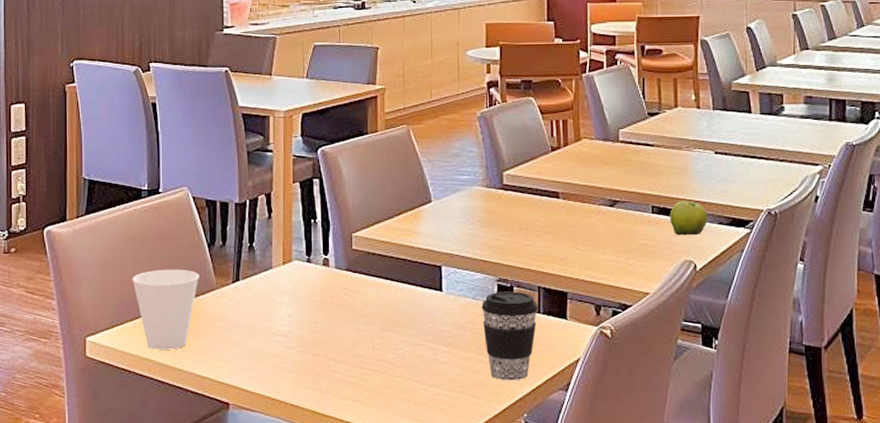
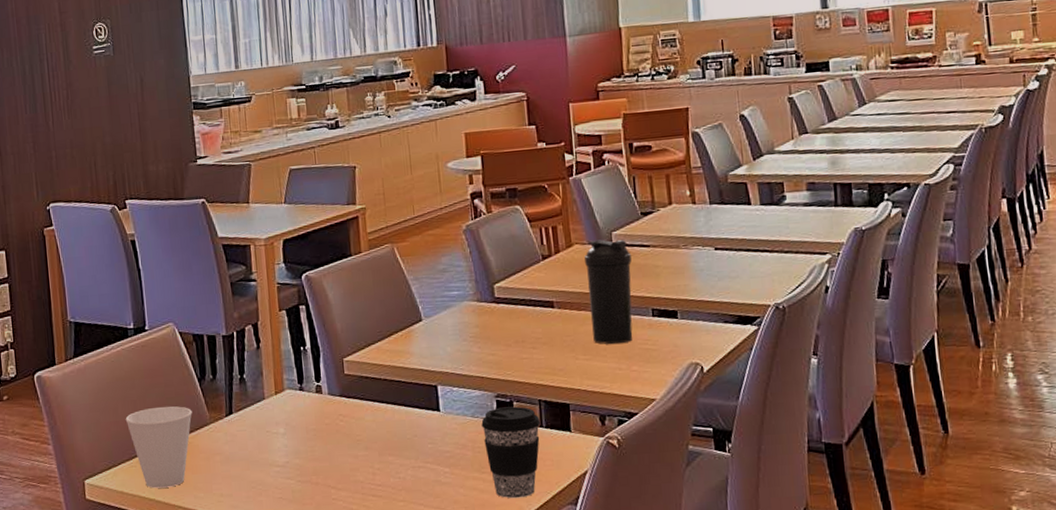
water bottle: none [592,136,636,238] -> present [585,239,633,345]
fruit: present [670,201,708,236] -> none [671,300,712,338]

